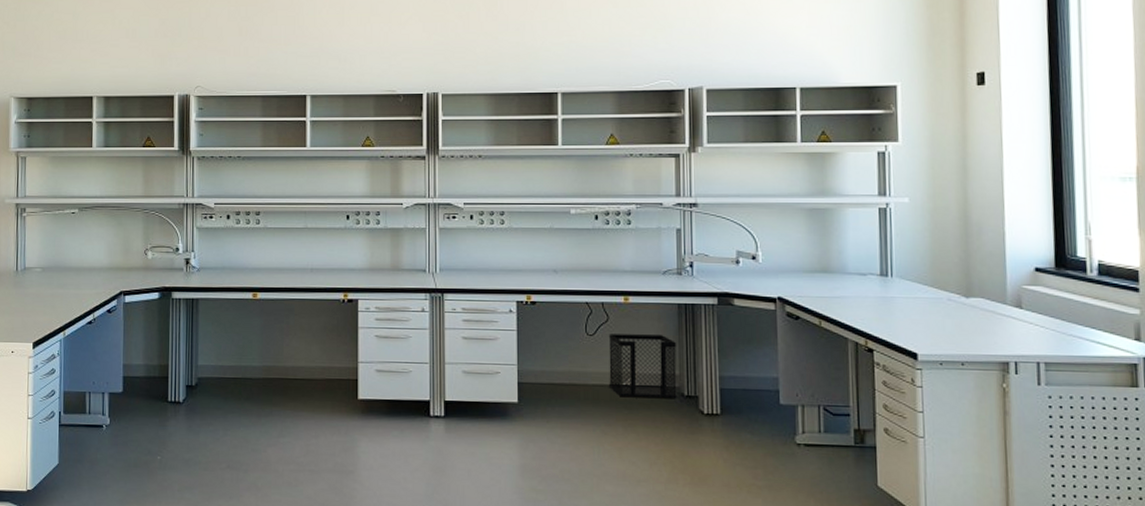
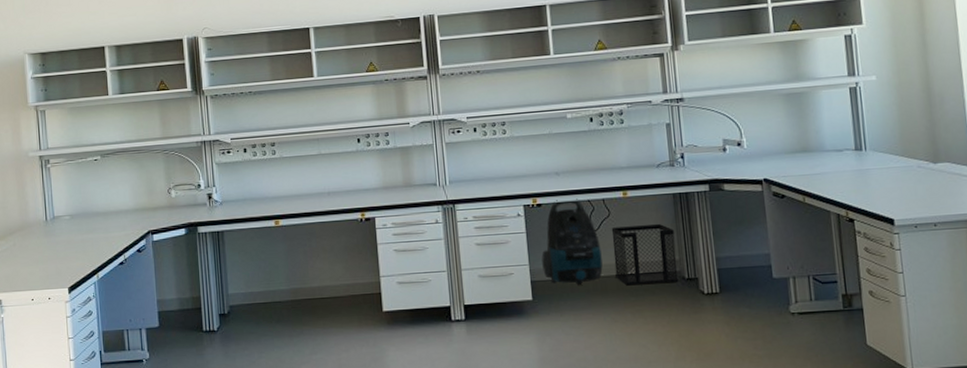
vacuum cleaner: none [531,299,596,391] -> present [541,198,603,285]

